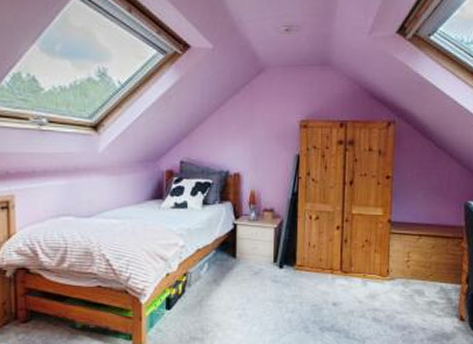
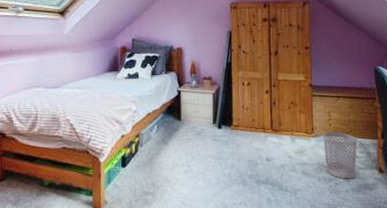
wastebasket: none [399,274,438,327] -> present [323,131,358,179]

